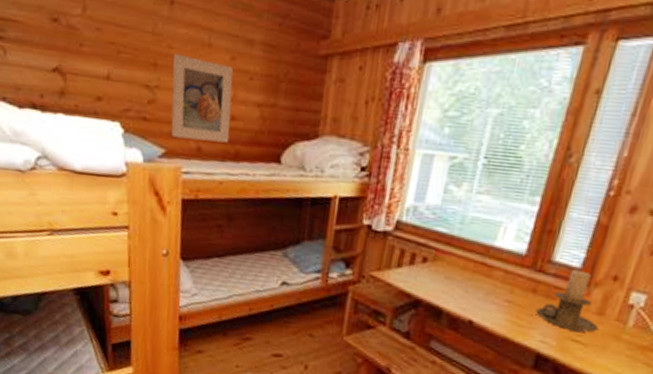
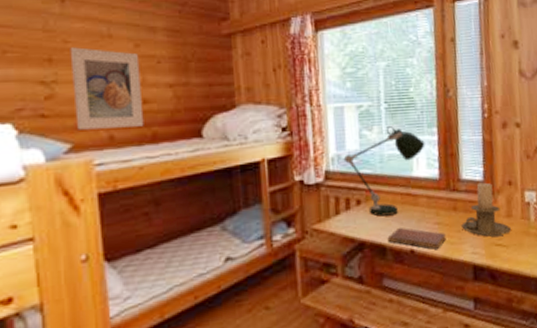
desk lamp: none [419,186,521,282] -> present [343,126,425,217]
notebook: none [446,296,515,327] -> present [387,228,446,249]

